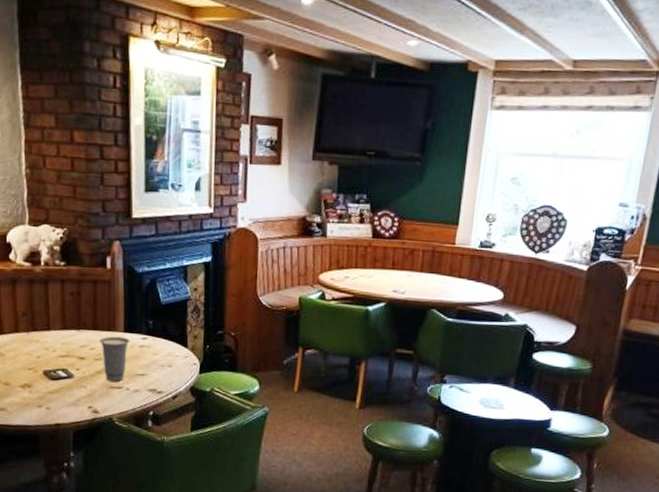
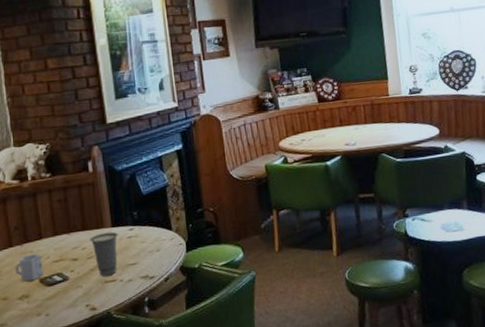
cup: none [19,343,48,372] -> present [15,253,43,282]

